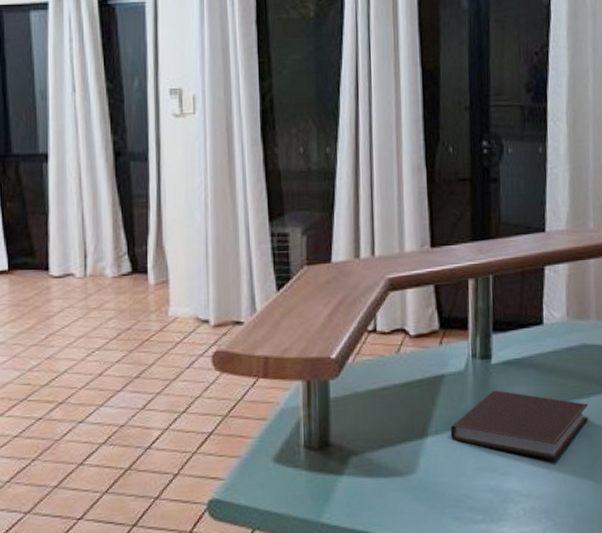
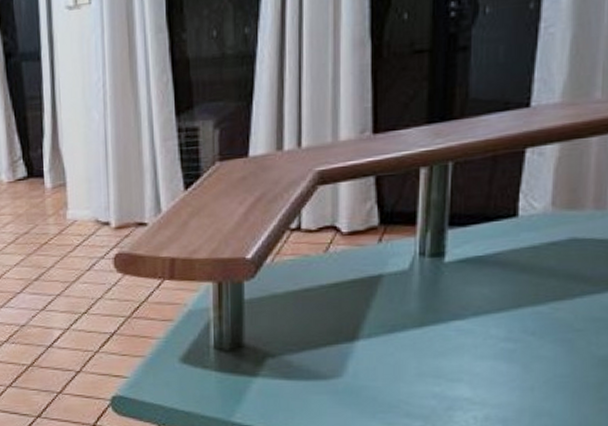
notebook: present [451,390,589,460] -> none [388,291,572,367]

